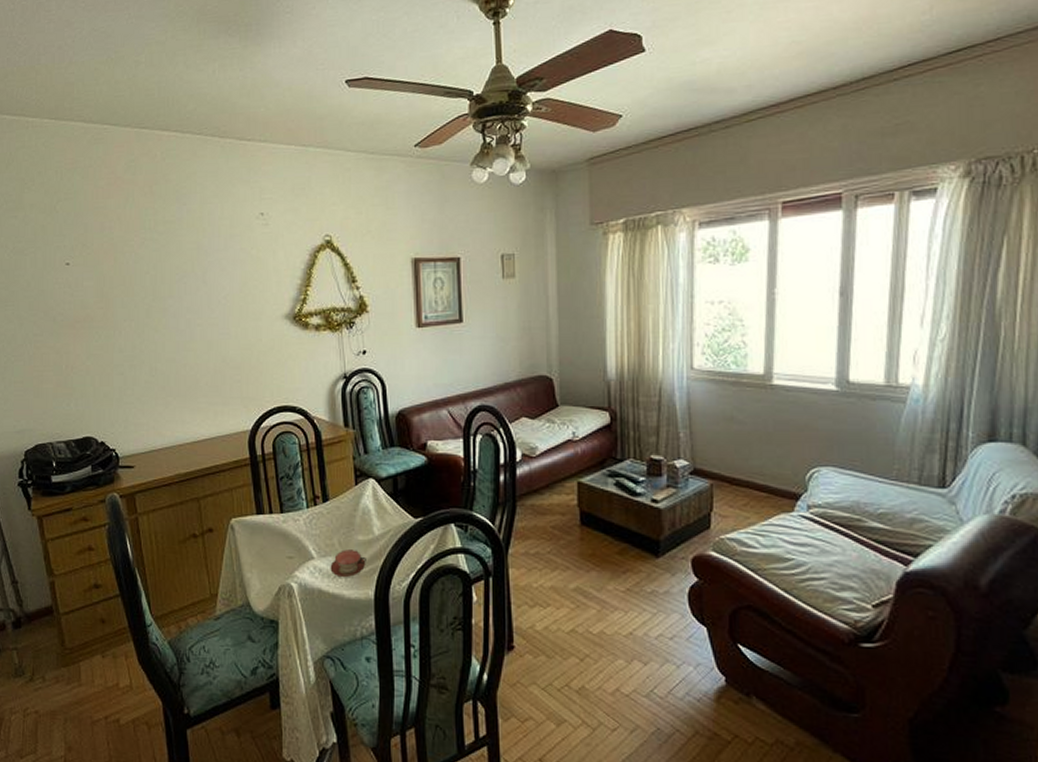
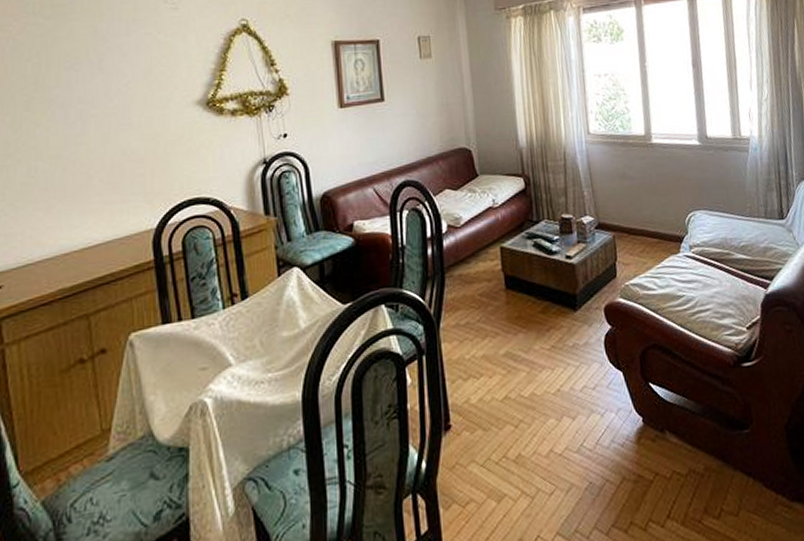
teacup: present [330,549,366,578] -> none [251,348,292,383]

